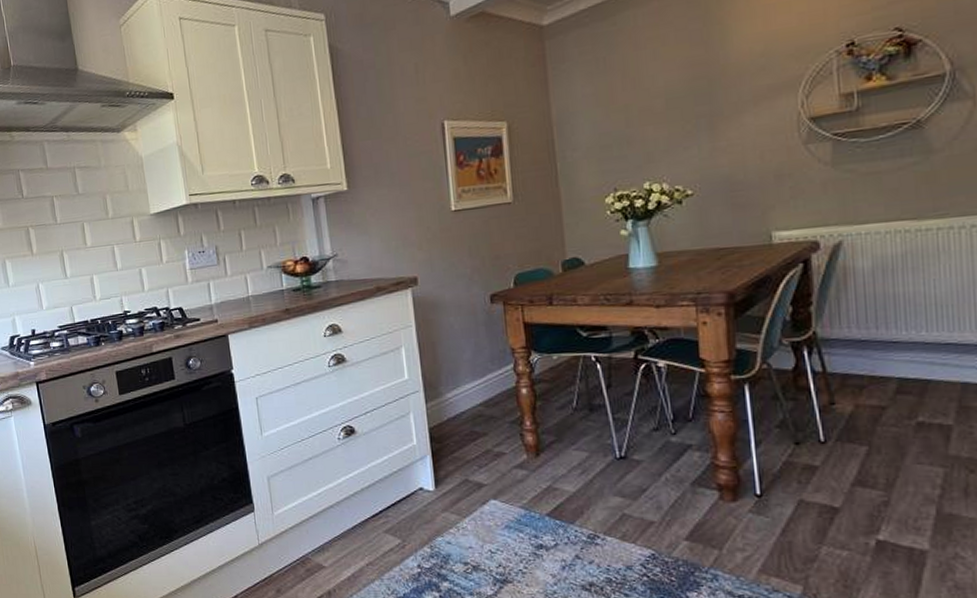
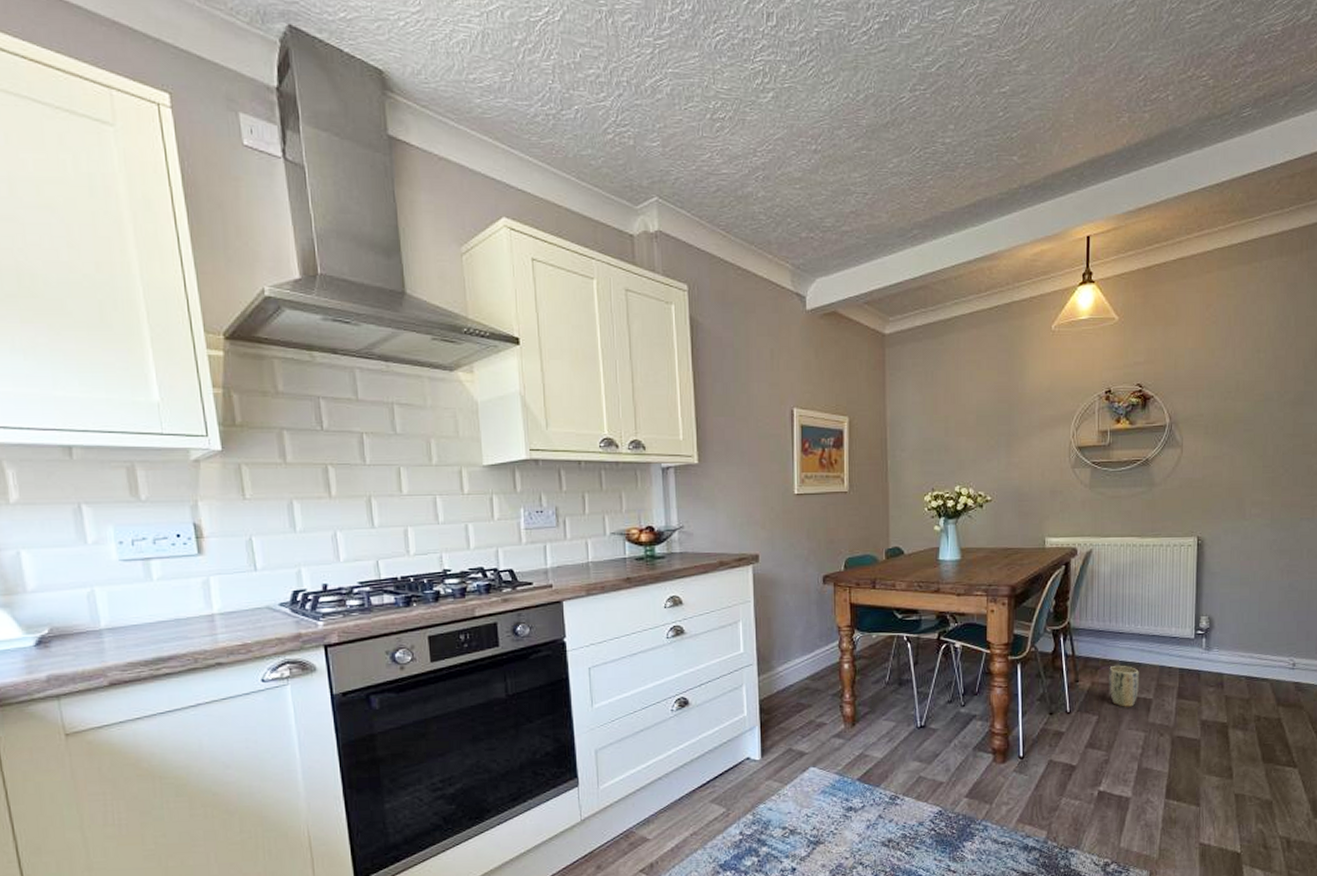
plant pot: none [880,382,930,436] -> present [1109,665,1139,707]

